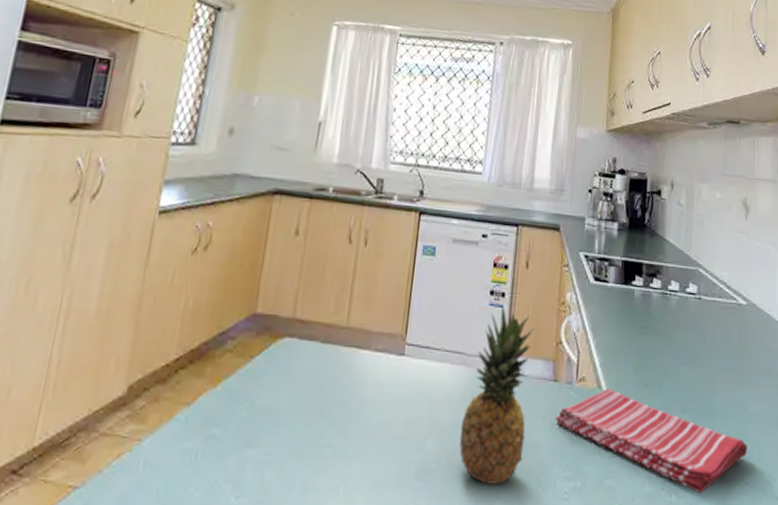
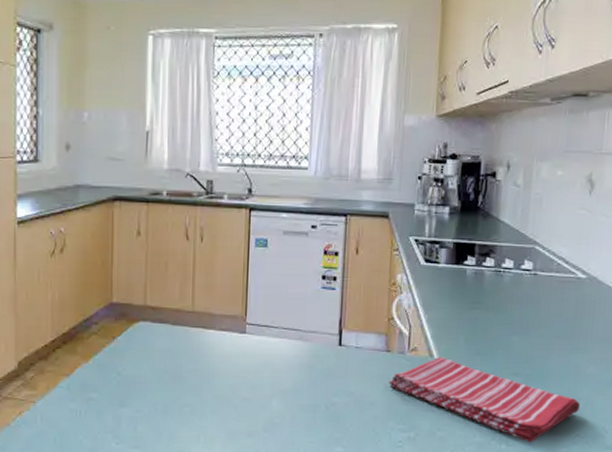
fruit: present [459,305,534,485] -> none [300,287,366,435]

